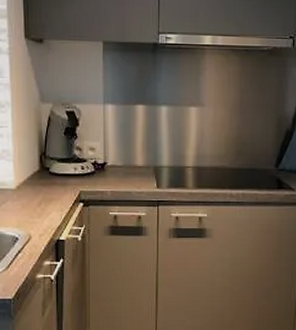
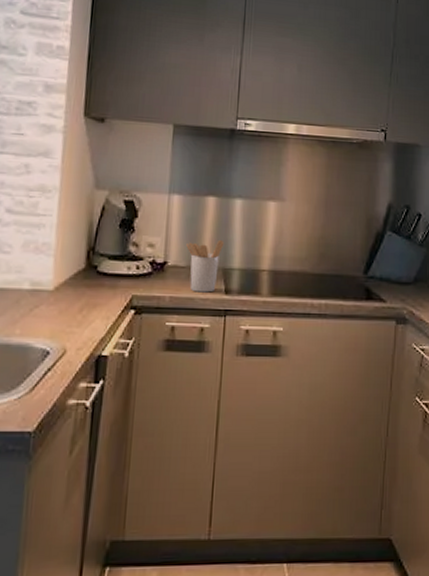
utensil holder: none [122,142,154,187] -> present [186,239,225,293]

